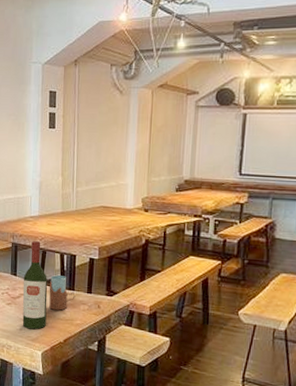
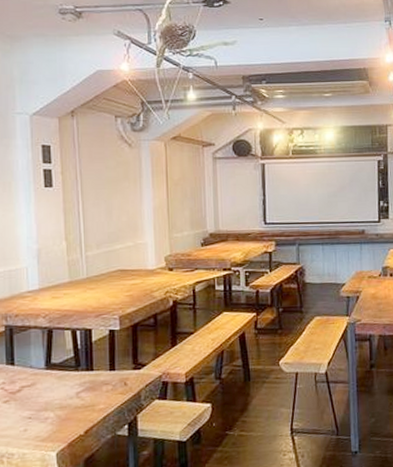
wine bottle: present [22,240,48,330] -> none [24,318,60,428]
drinking glass: present [49,275,75,311] -> none [60,355,95,398]

